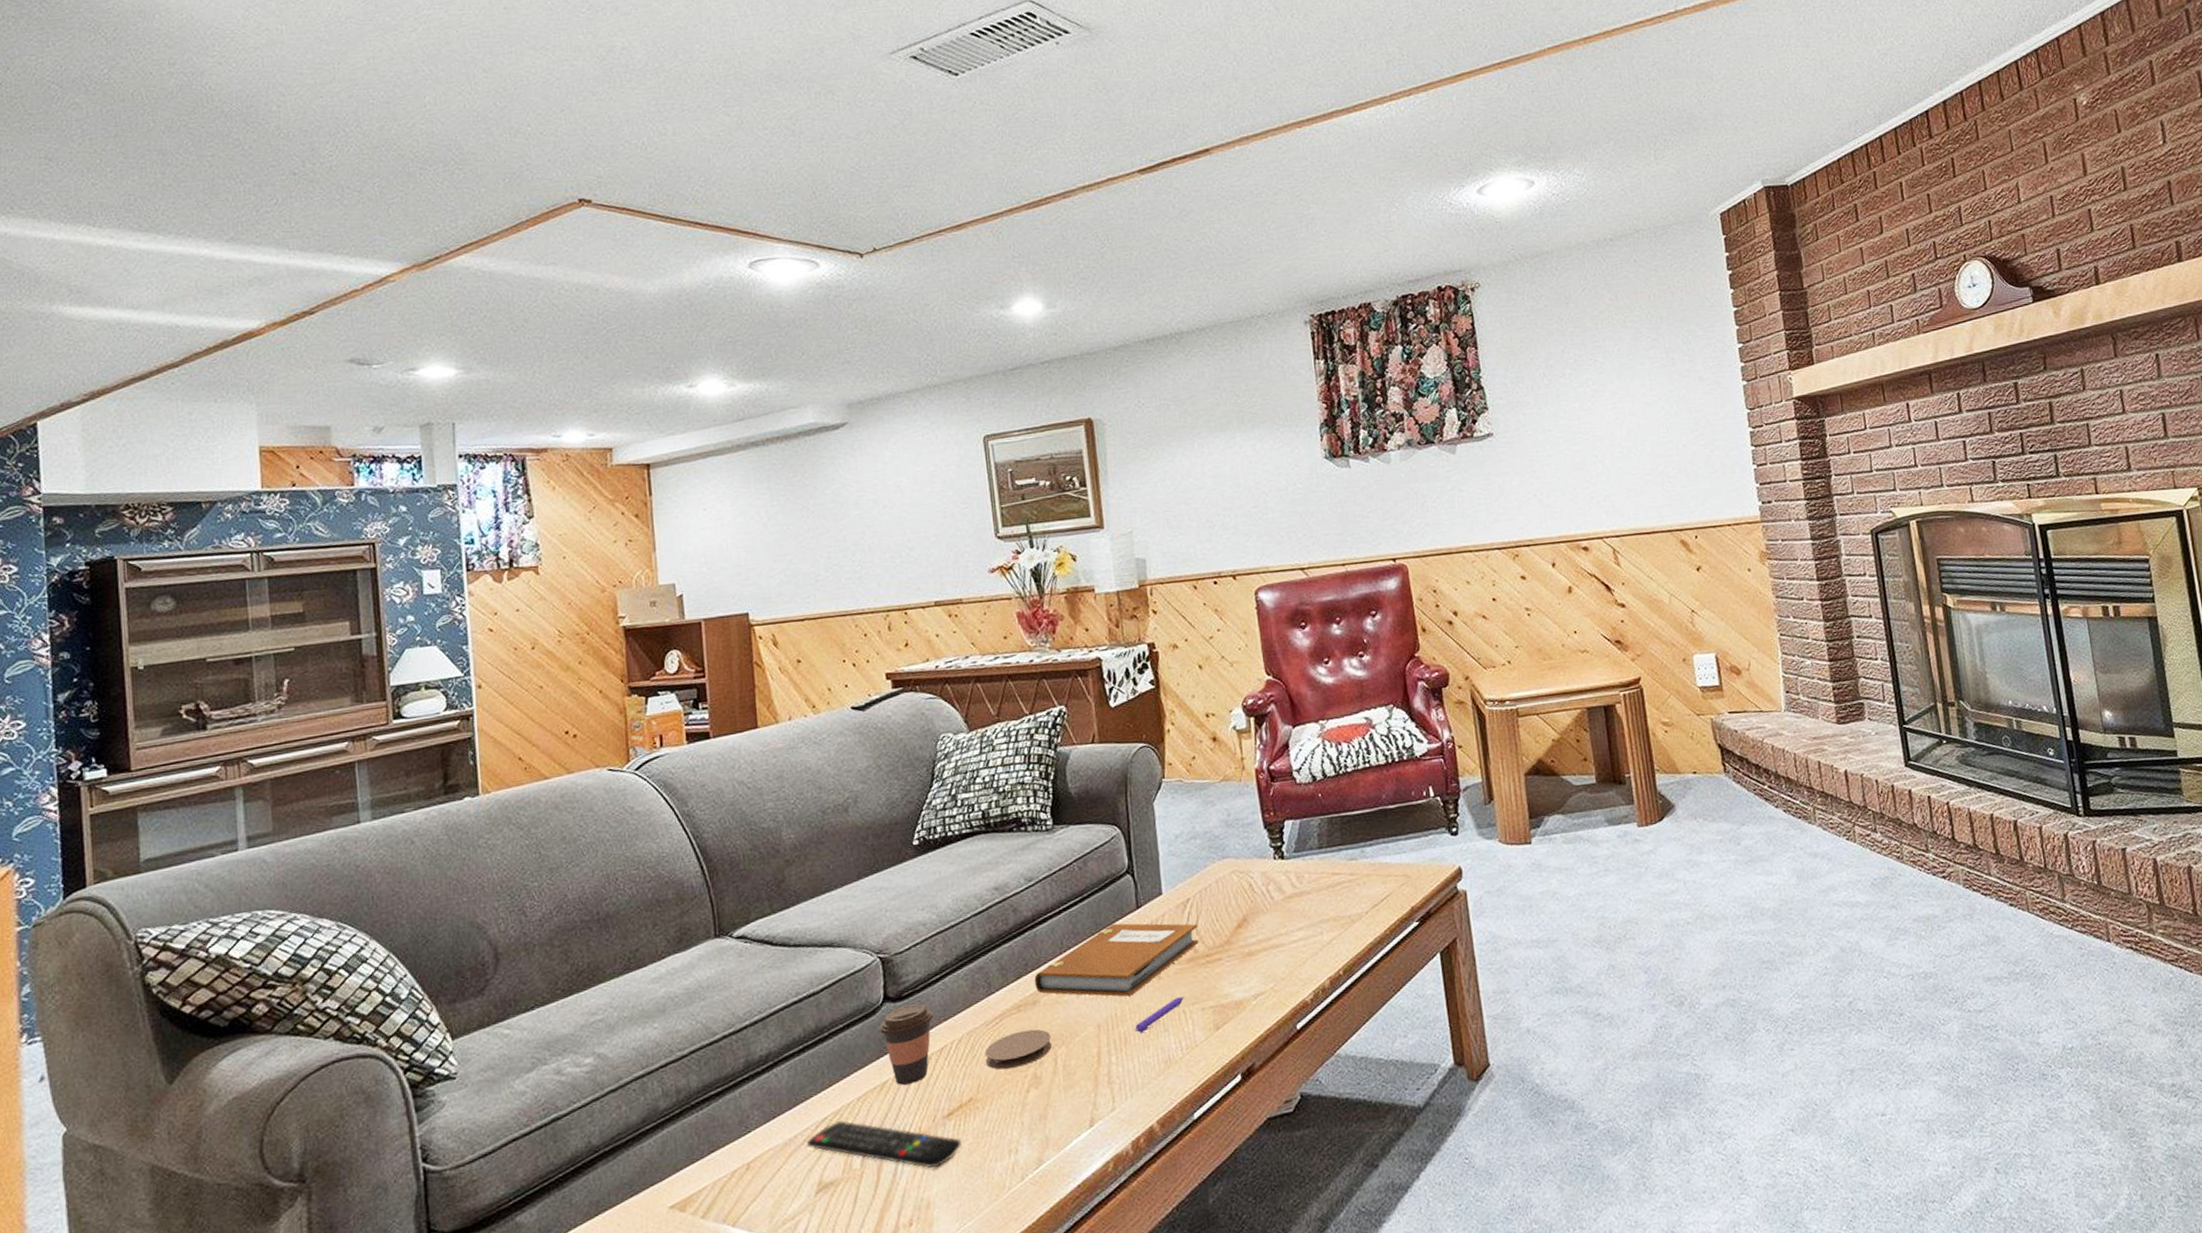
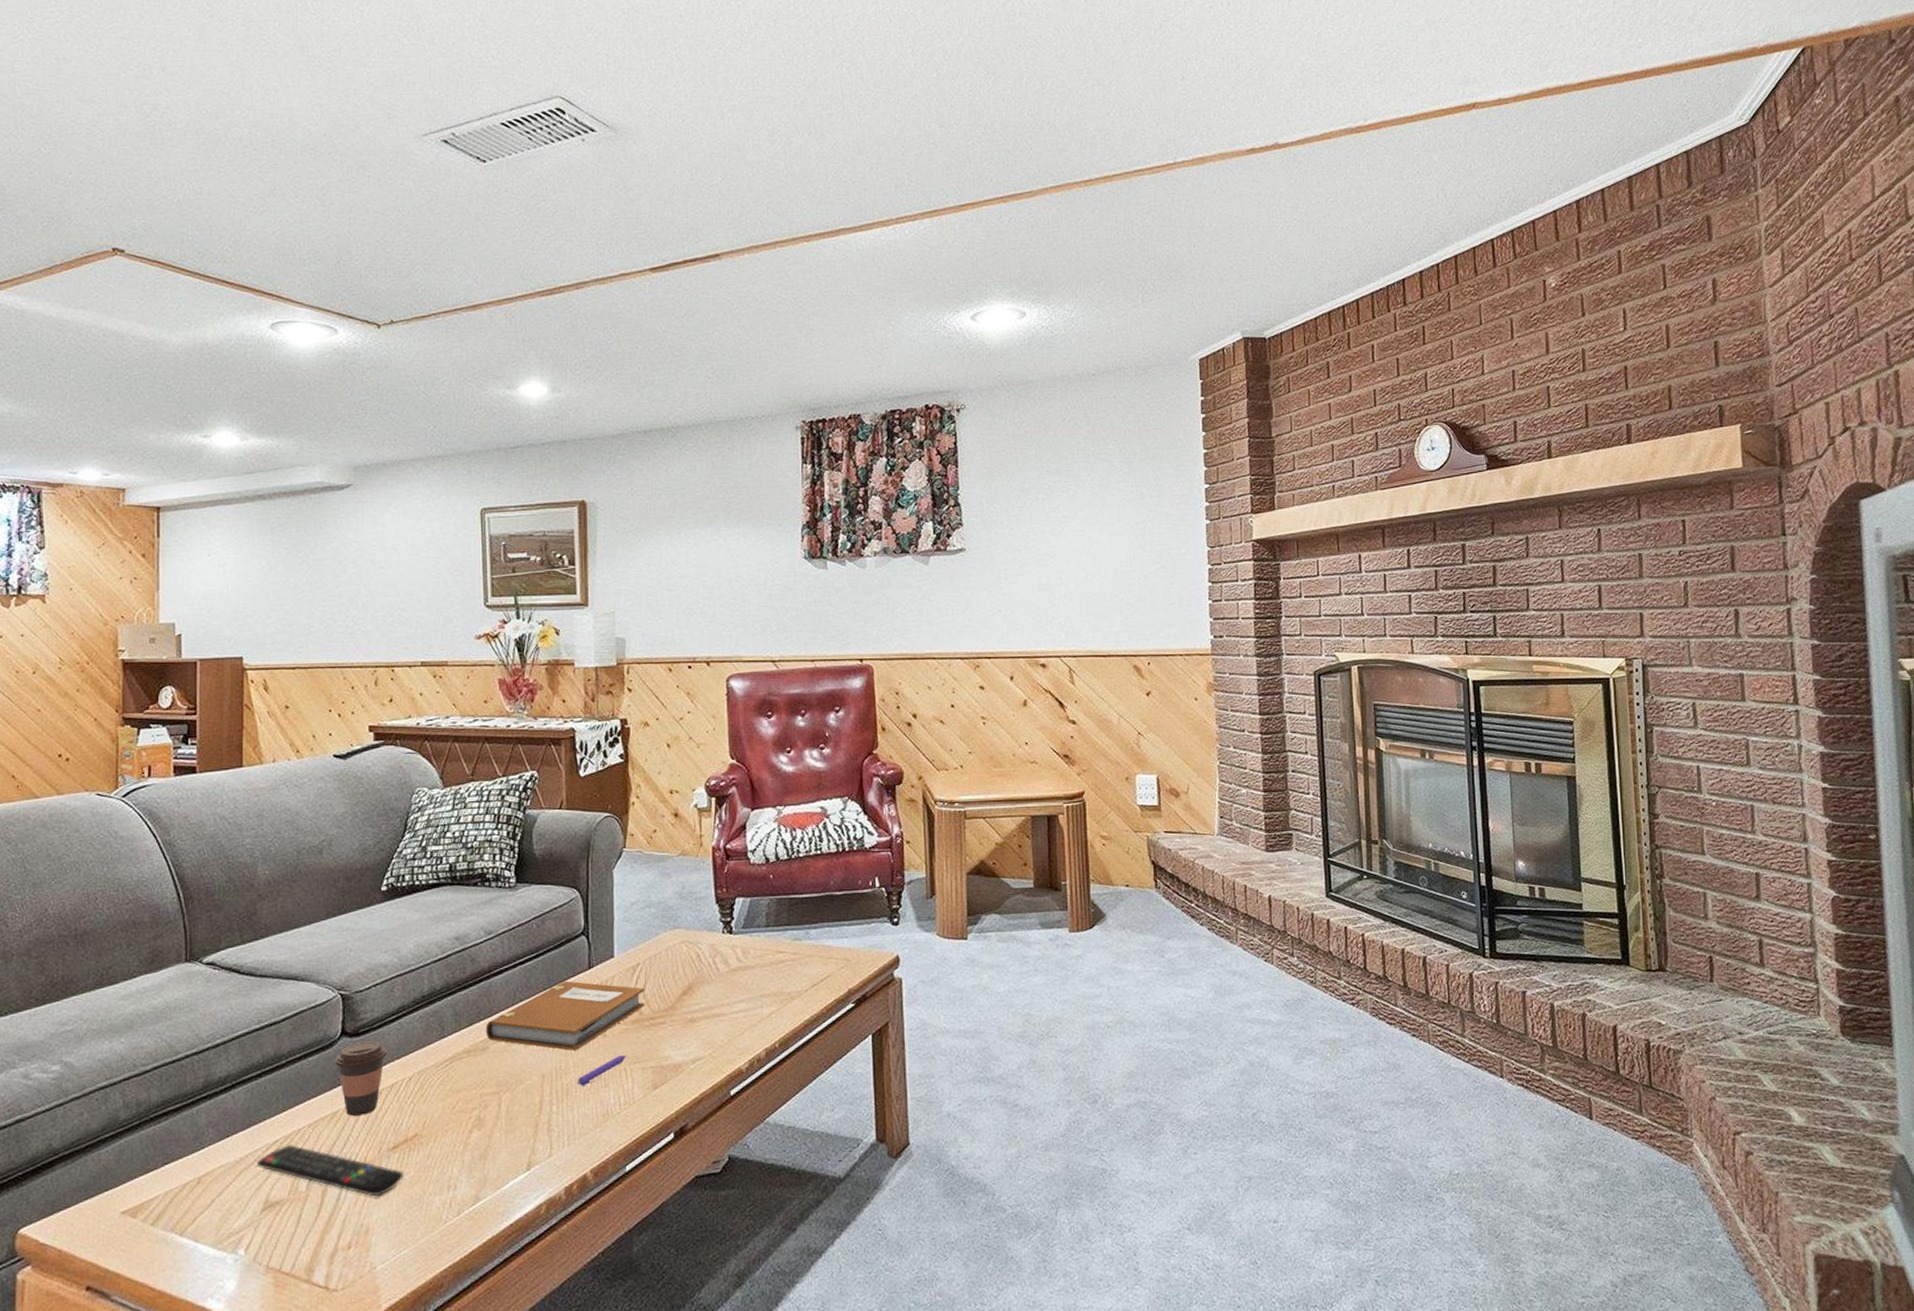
coaster: present [984,1029,1052,1070] -> none [433,1074,497,1109]

